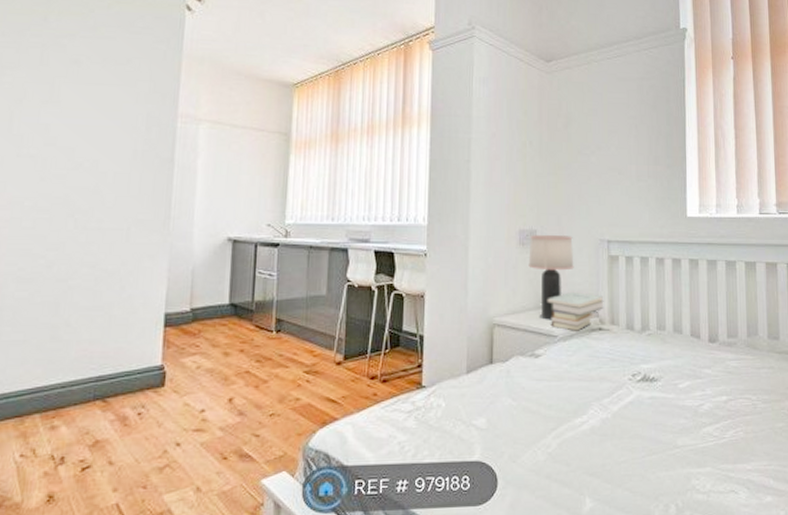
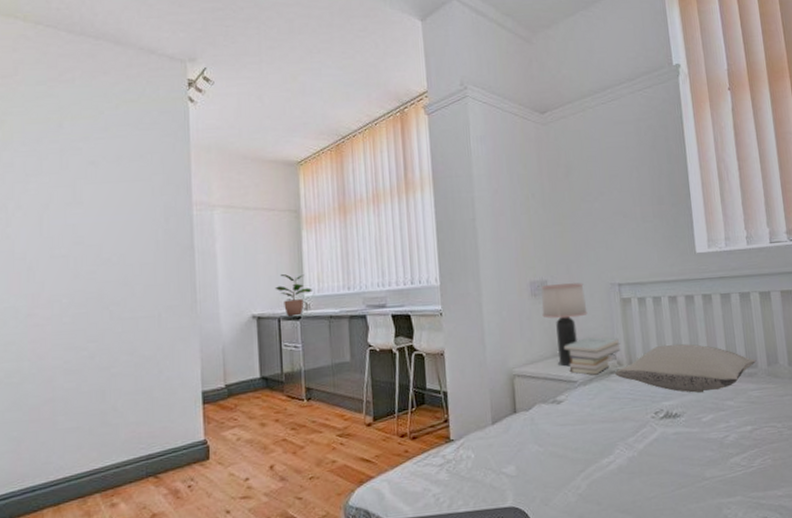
potted plant: none [255,197,296,243] -> present [275,273,314,317]
pillow: none [596,306,737,358] -> present [615,343,757,393]

